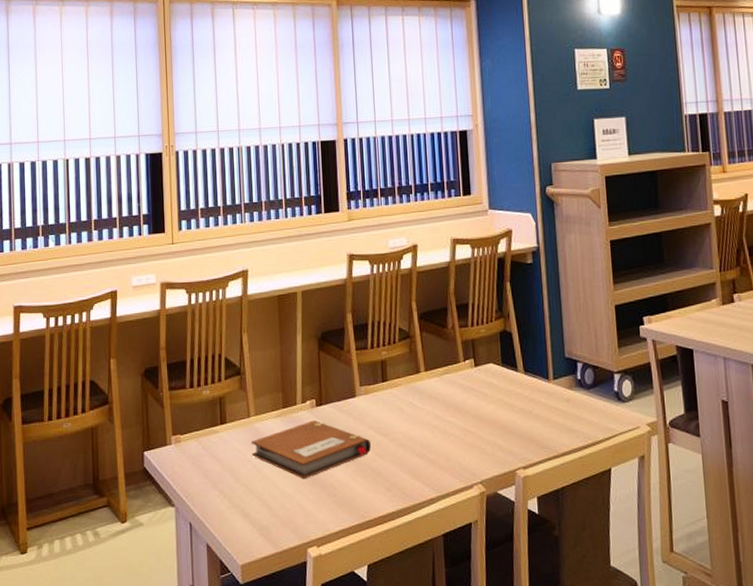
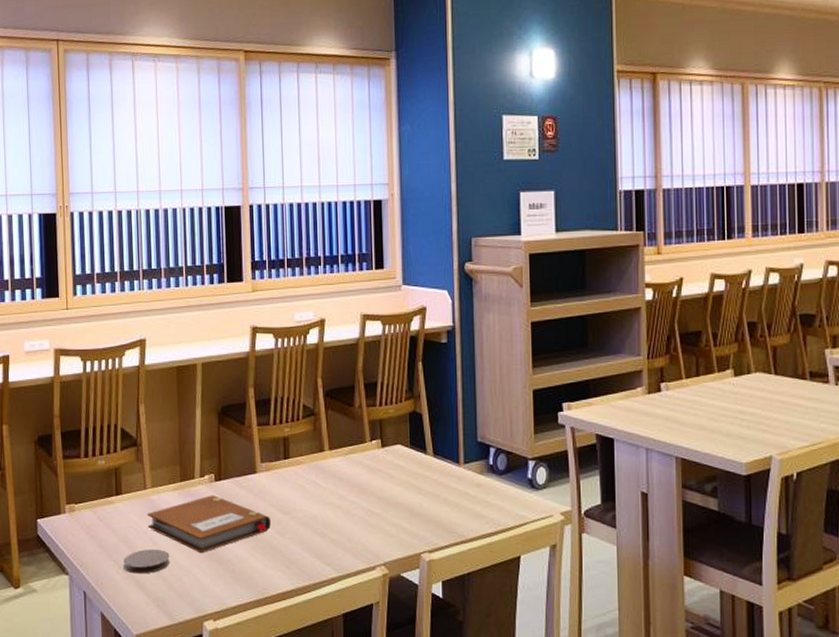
coaster: none [228,476,274,503] -> present [123,548,170,574]

